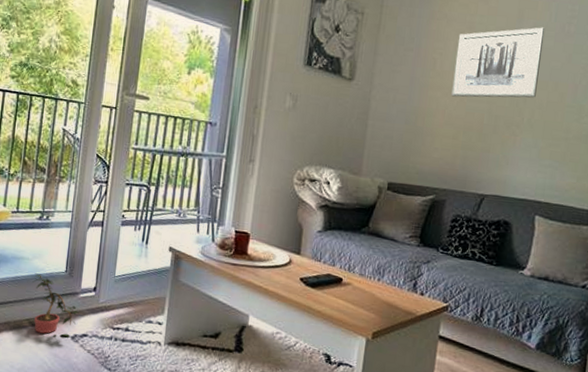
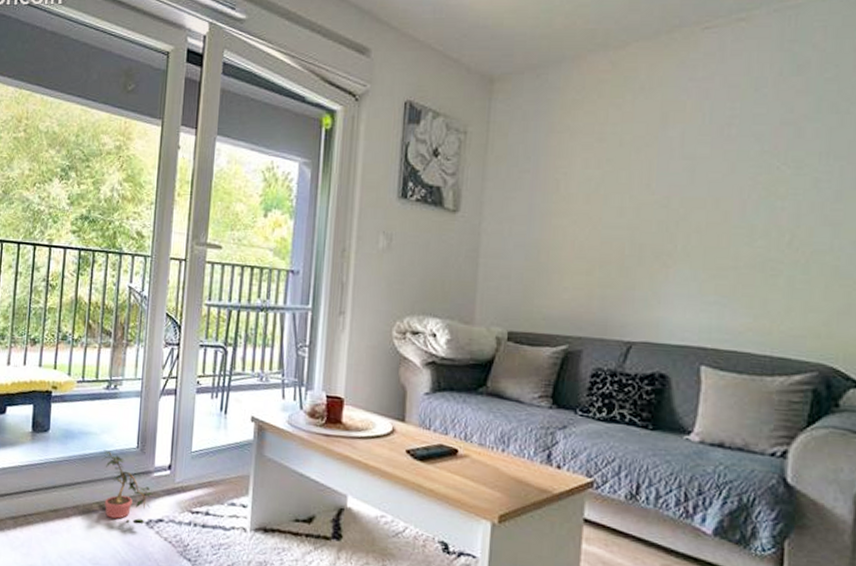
wall art: present [451,27,545,98] -> none [581,132,698,224]

